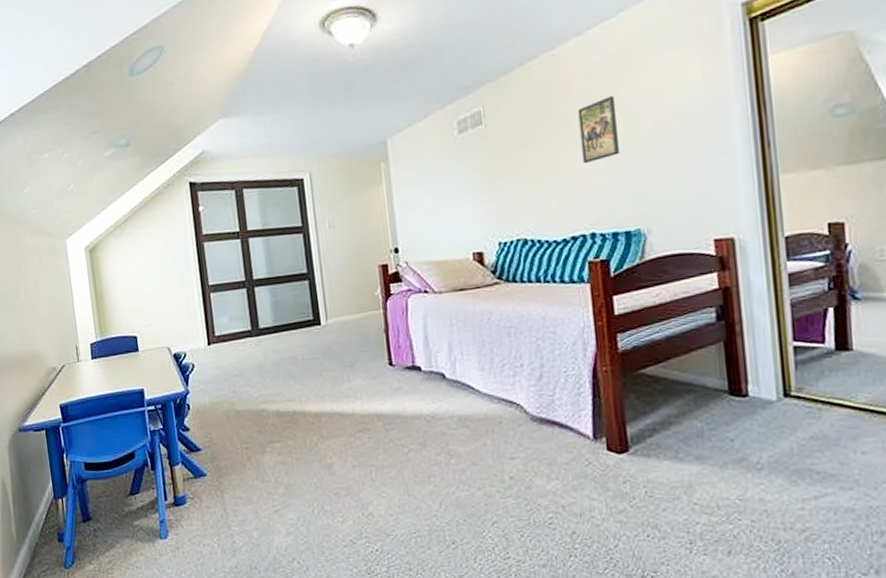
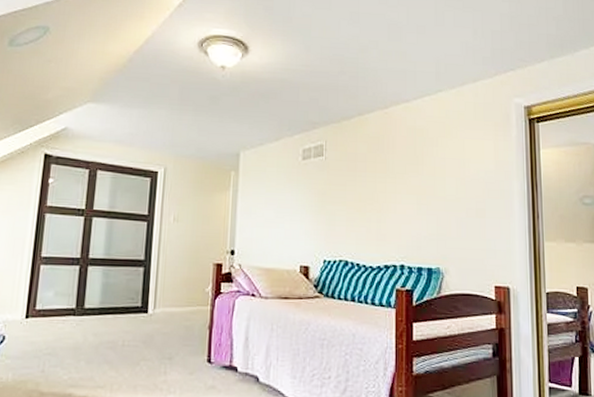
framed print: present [578,96,619,164] -> none [400,155,429,206]

